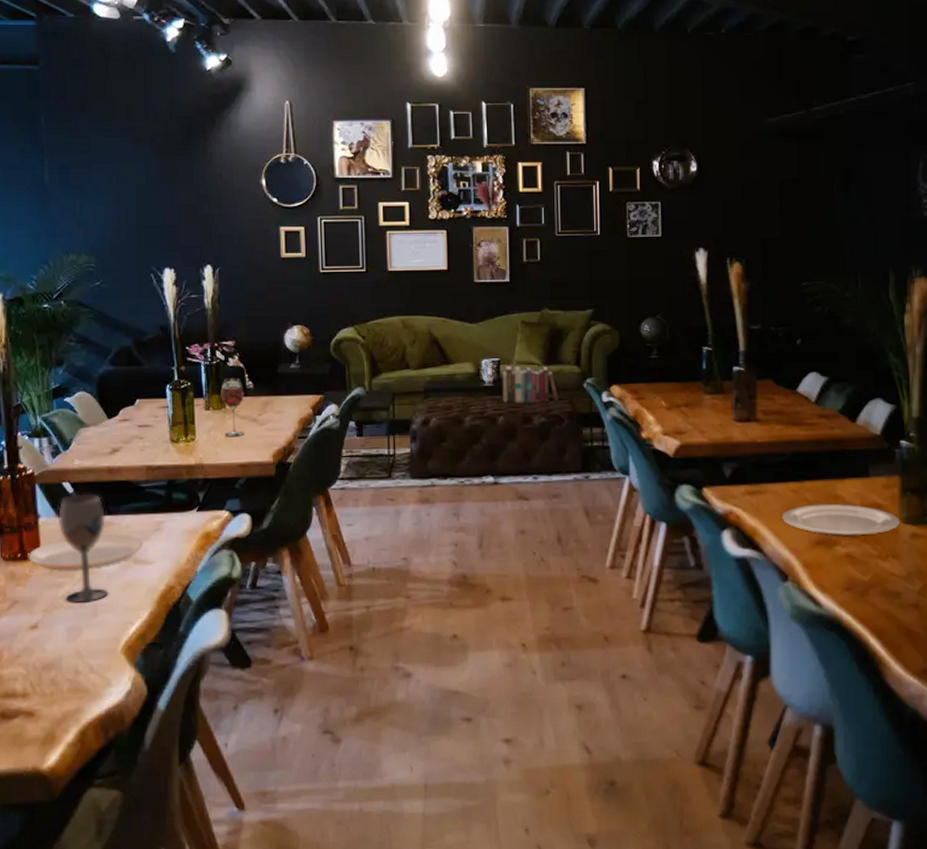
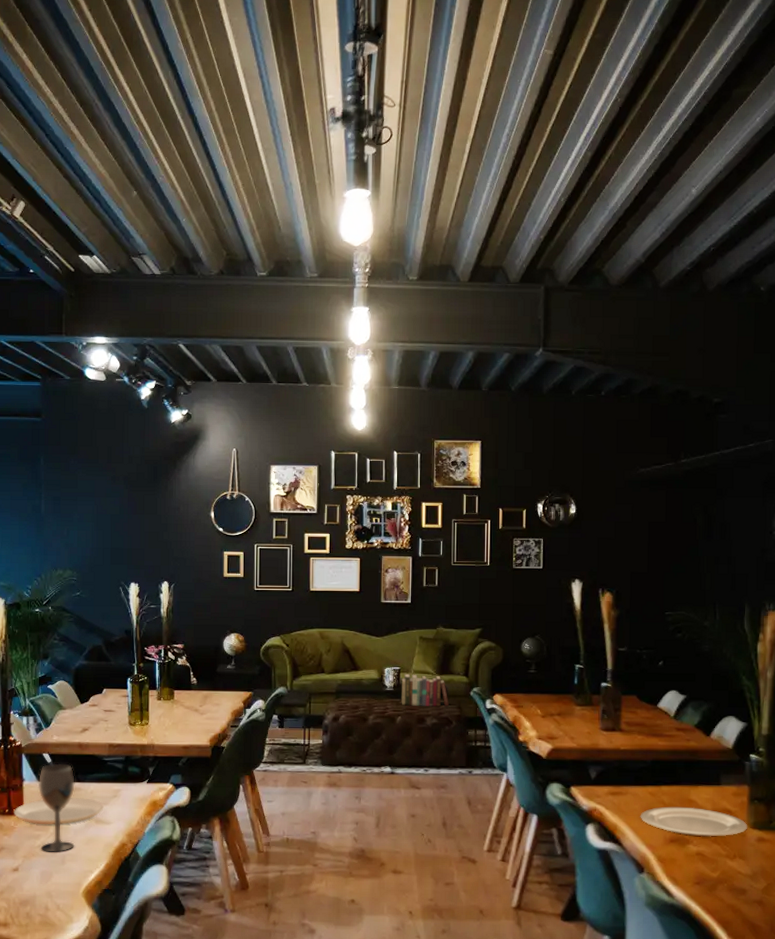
wineglass: present [220,378,244,436] -> none [170,674,189,723]

